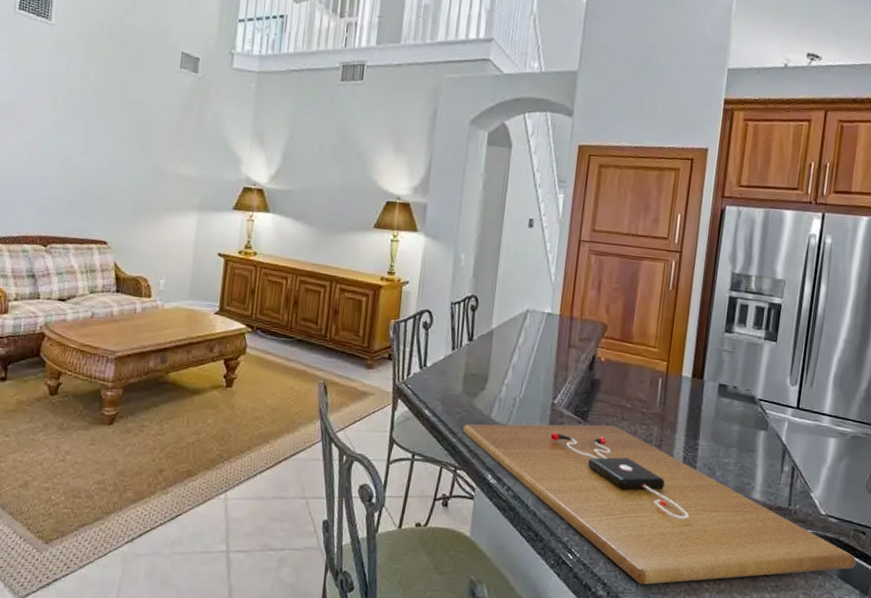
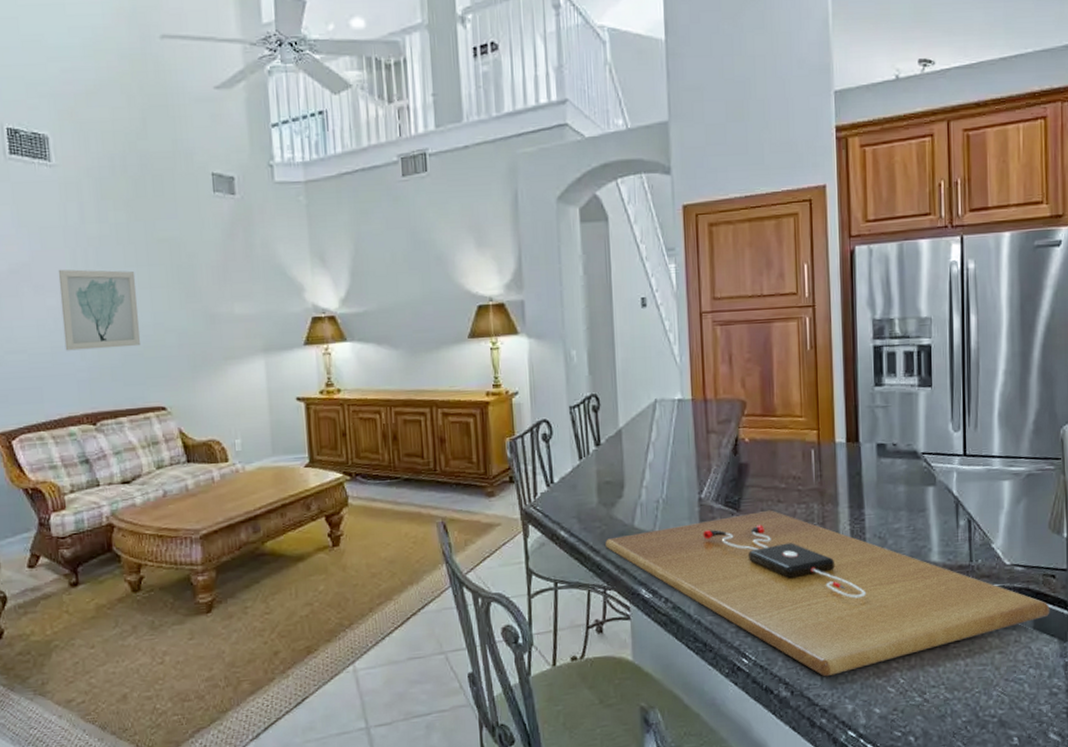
wall art: none [33,111,103,187] -> present [58,269,141,351]

